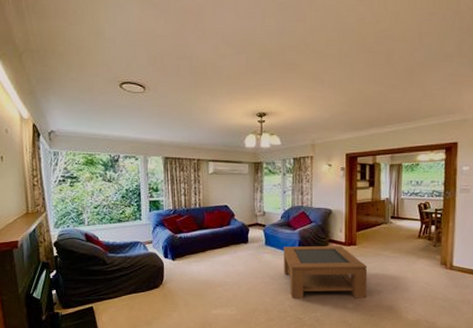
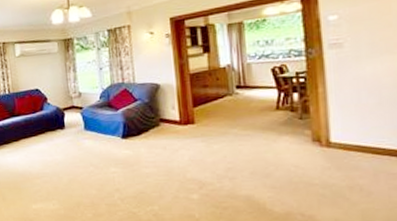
coffee table: present [283,246,368,299] -> none [105,125,216,190]

